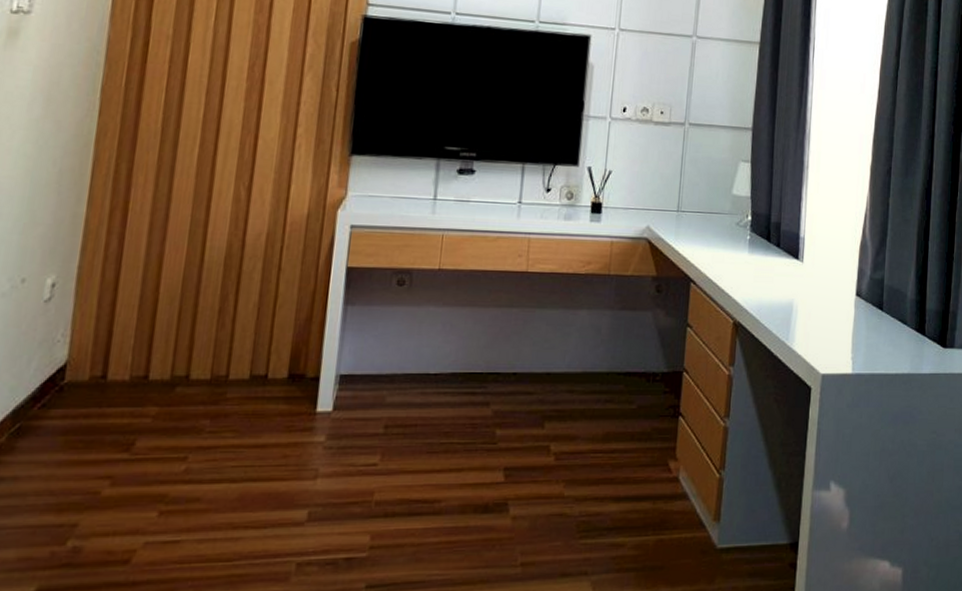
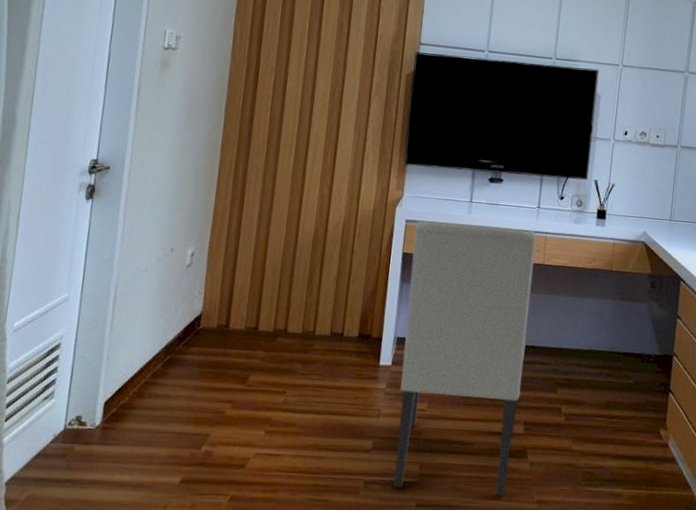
chair: none [335,225,518,567] -> present [393,220,537,497]

